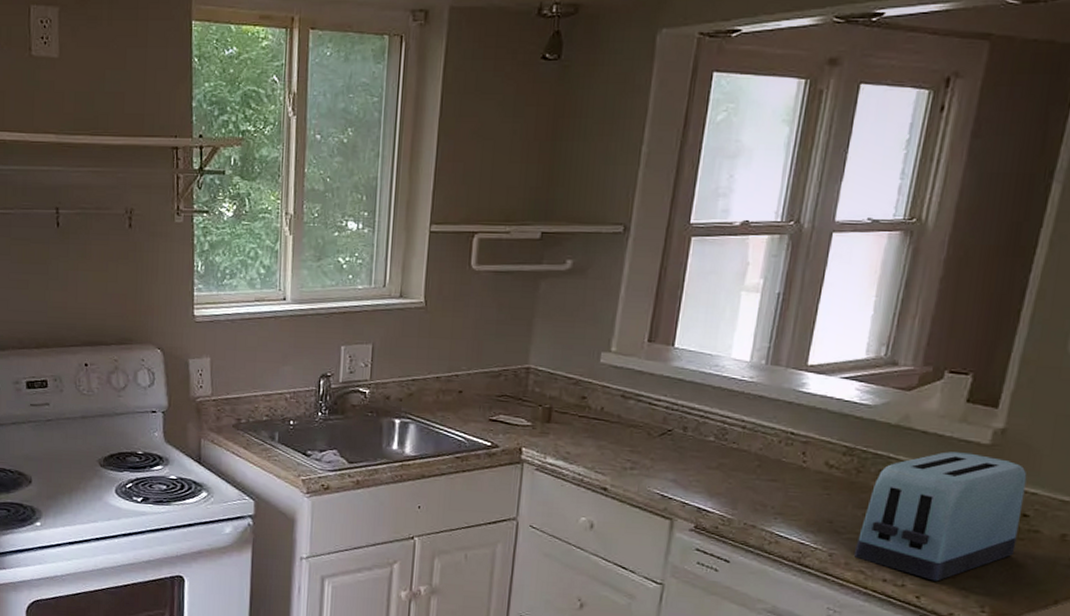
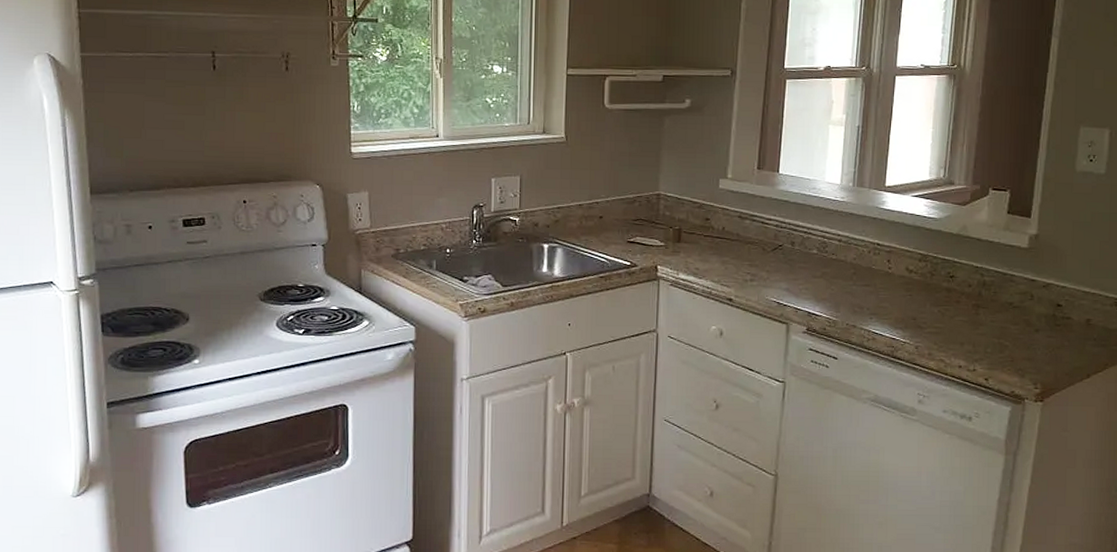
toaster: present [853,451,1027,581] -> none [934,255,1057,365]

